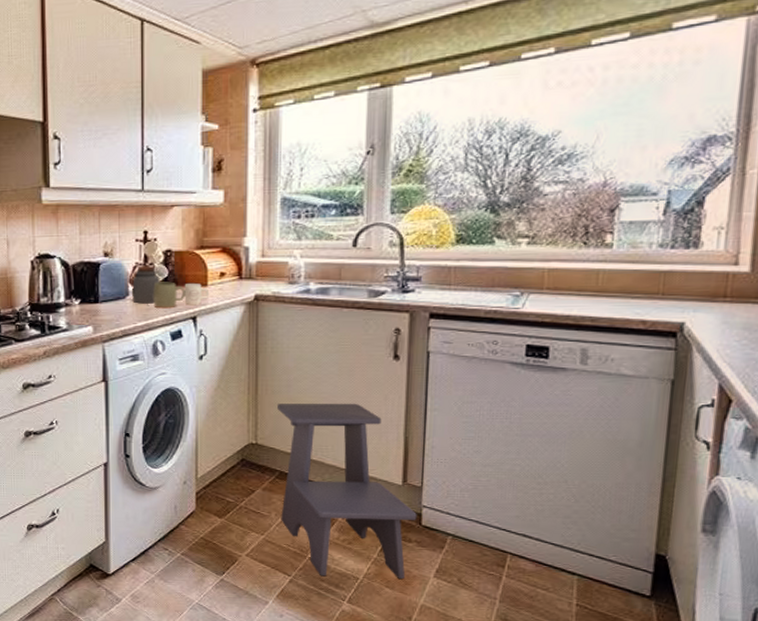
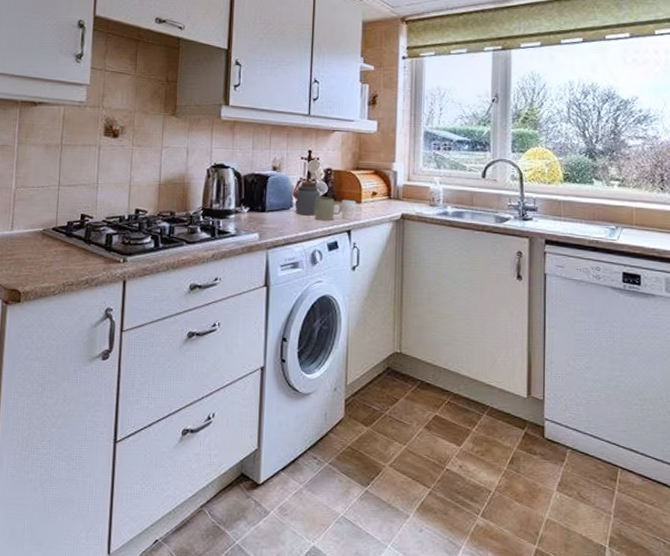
step stool: present [278,403,417,579] -> none [419,315,540,492]

